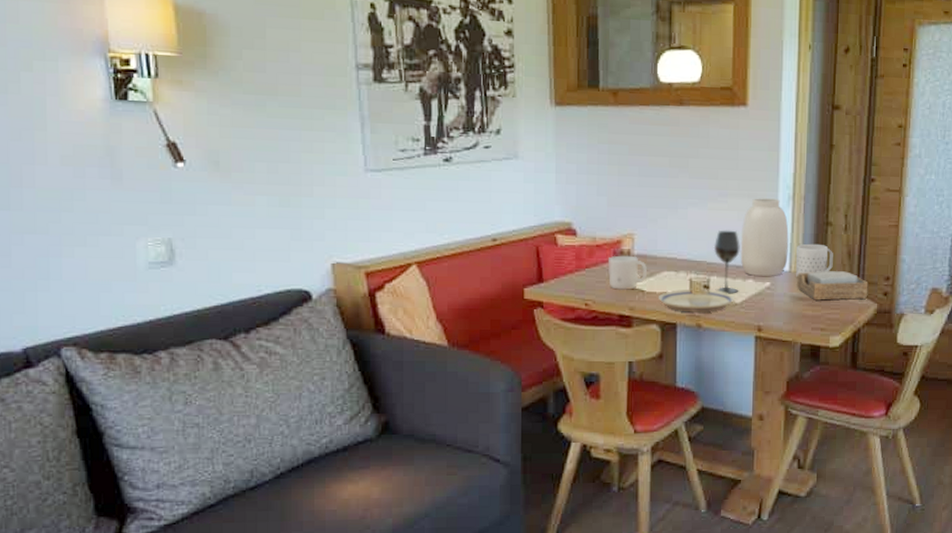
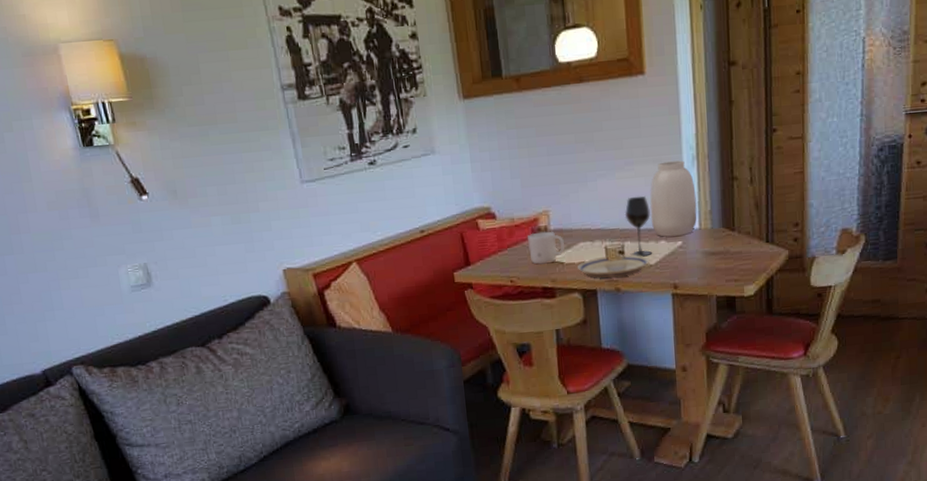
mug: present [796,243,833,277] -> none [705,199,742,233]
napkin holder: present [797,271,868,301] -> none [707,222,778,254]

